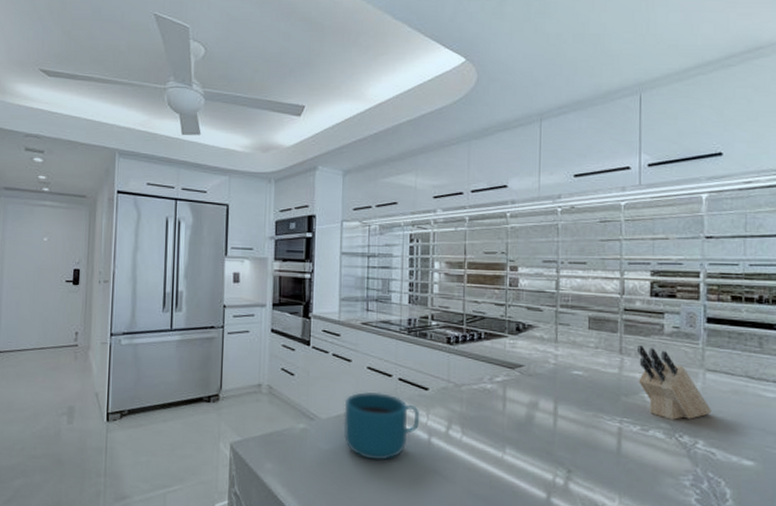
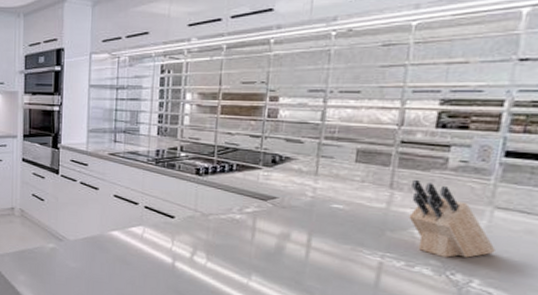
cup: present [343,391,420,461] -> none [90,217,166,280]

